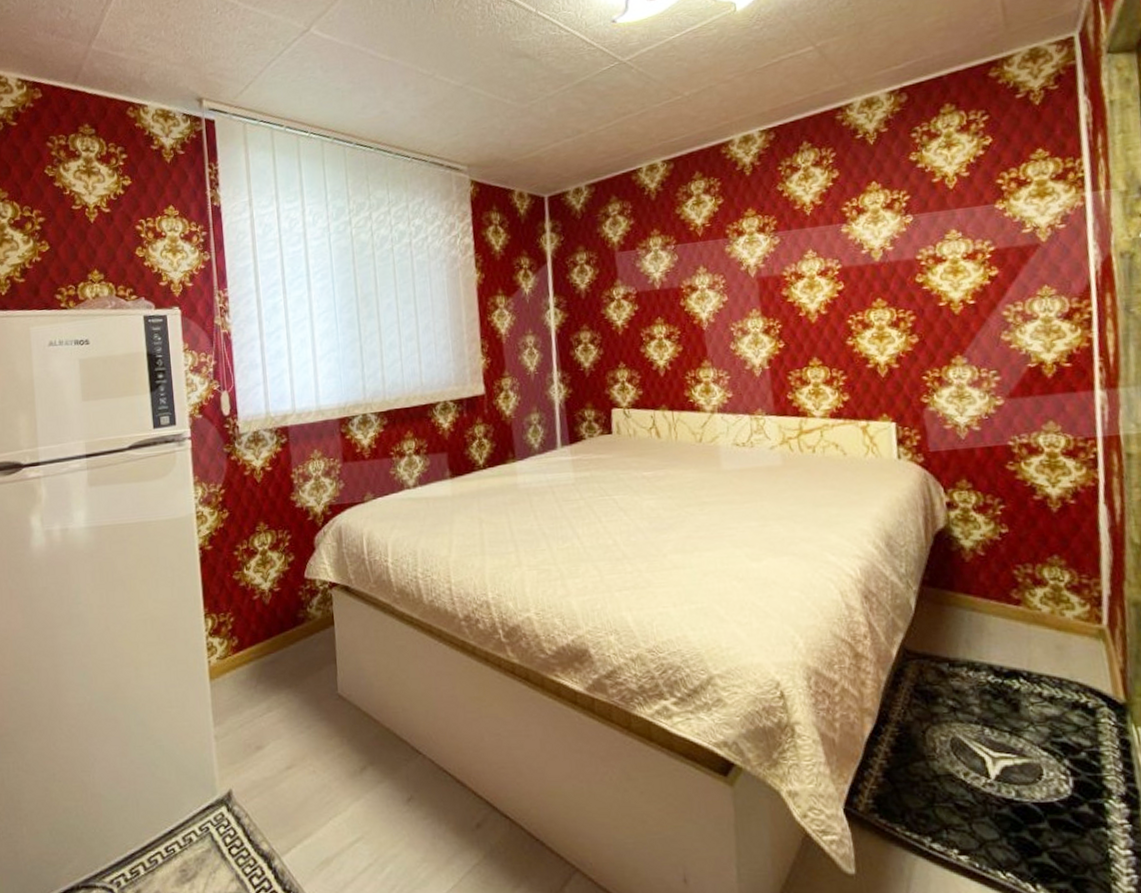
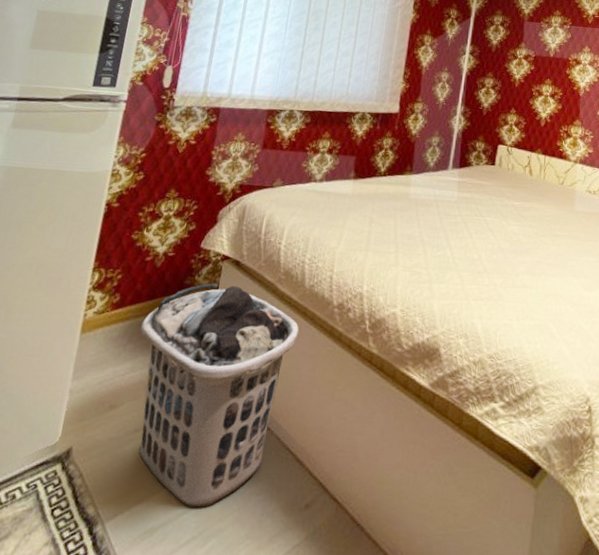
clothes hamper: none [265,612,430,836] -> present [139,283,300,508]

